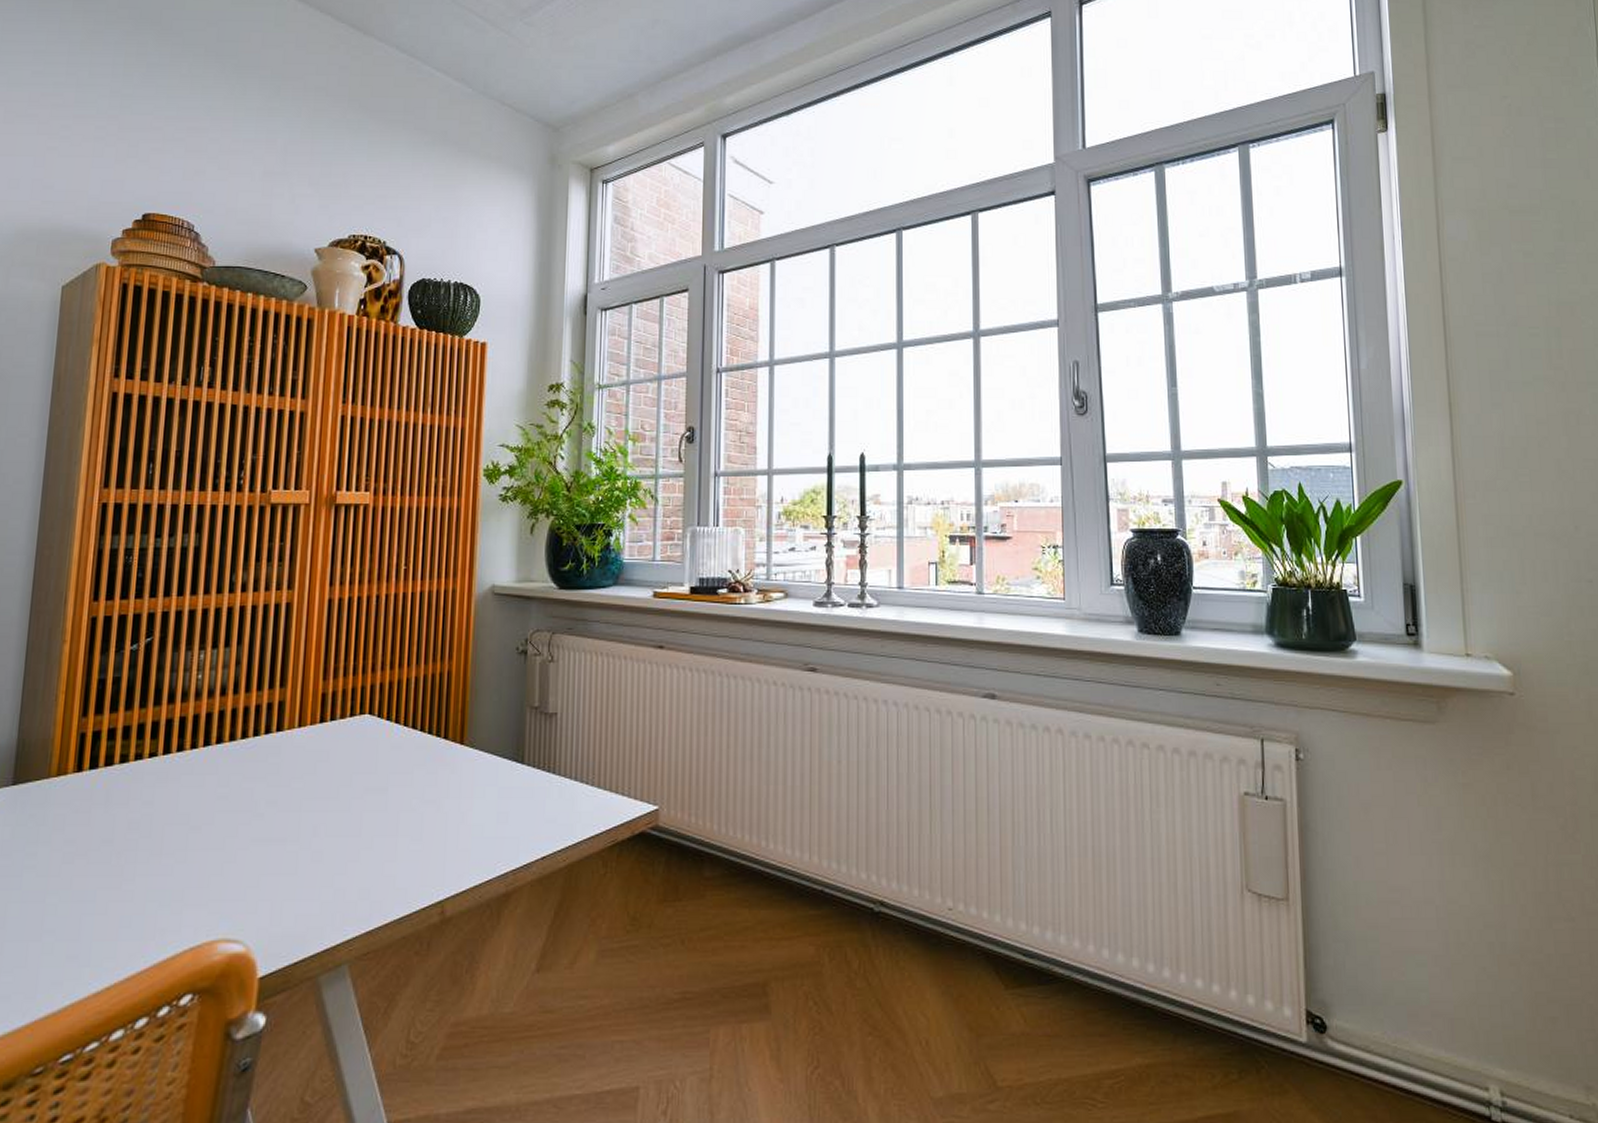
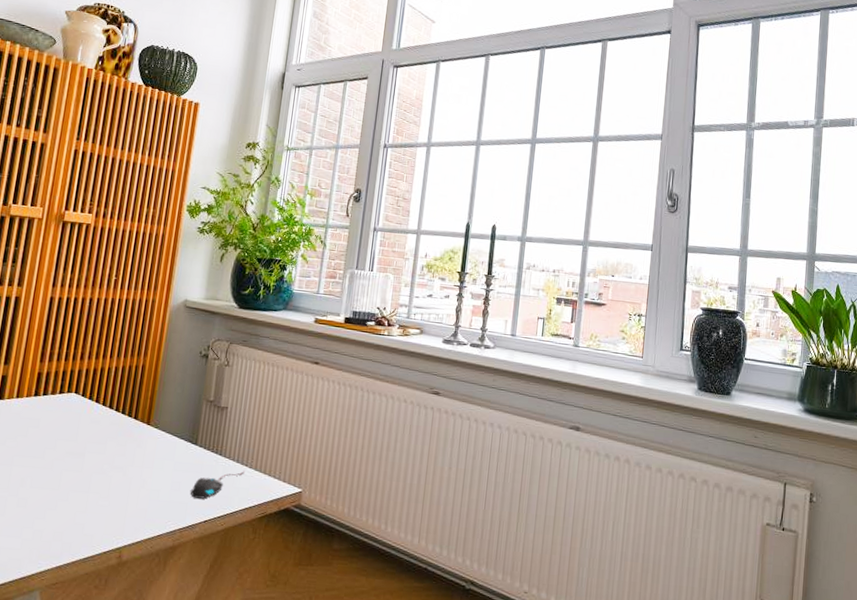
mouse: none [521,789,585,830] -> present [190,470,245,499]

